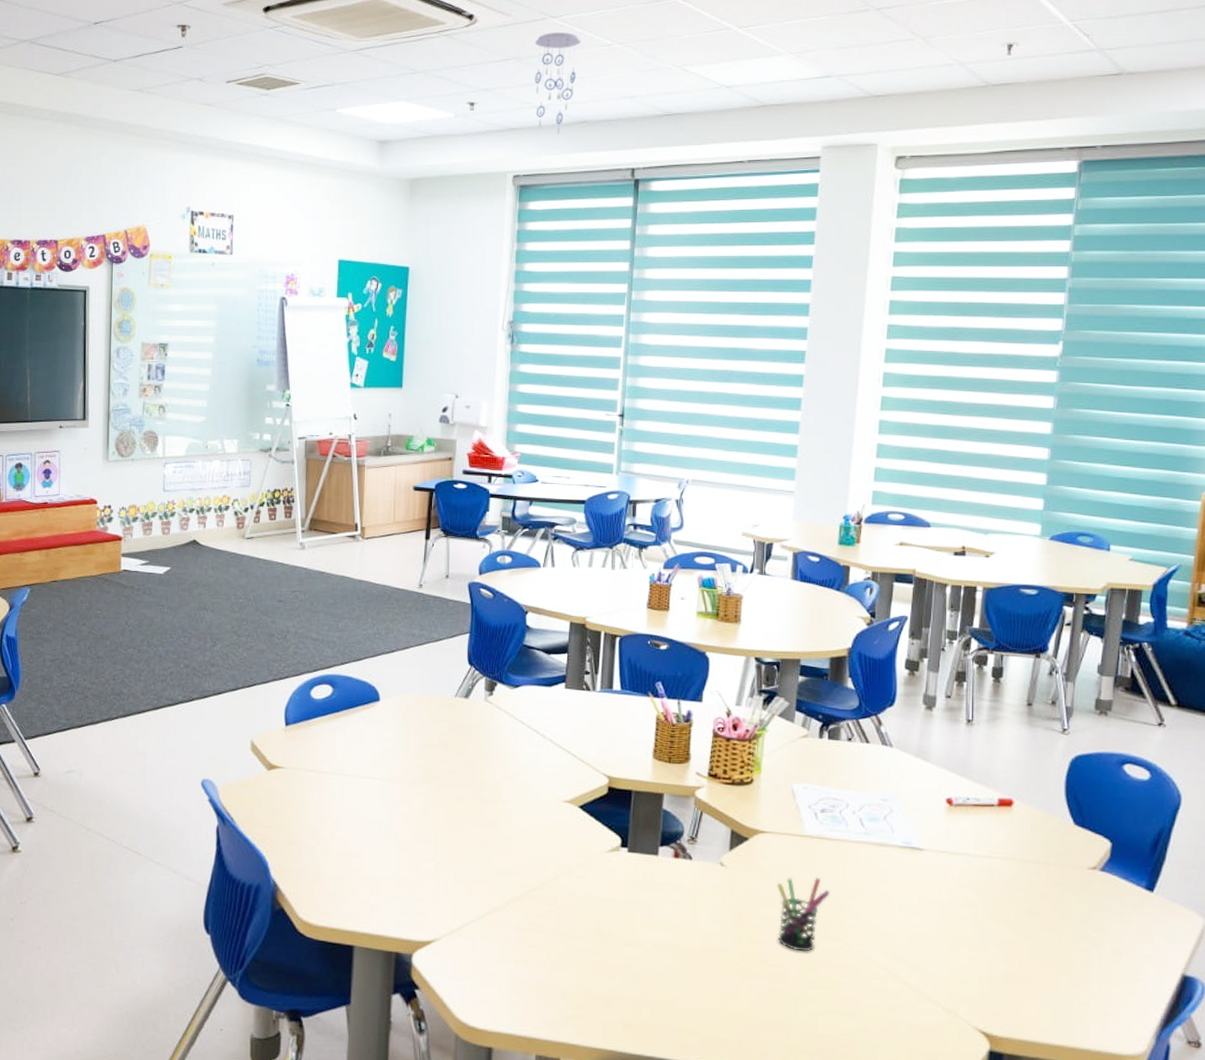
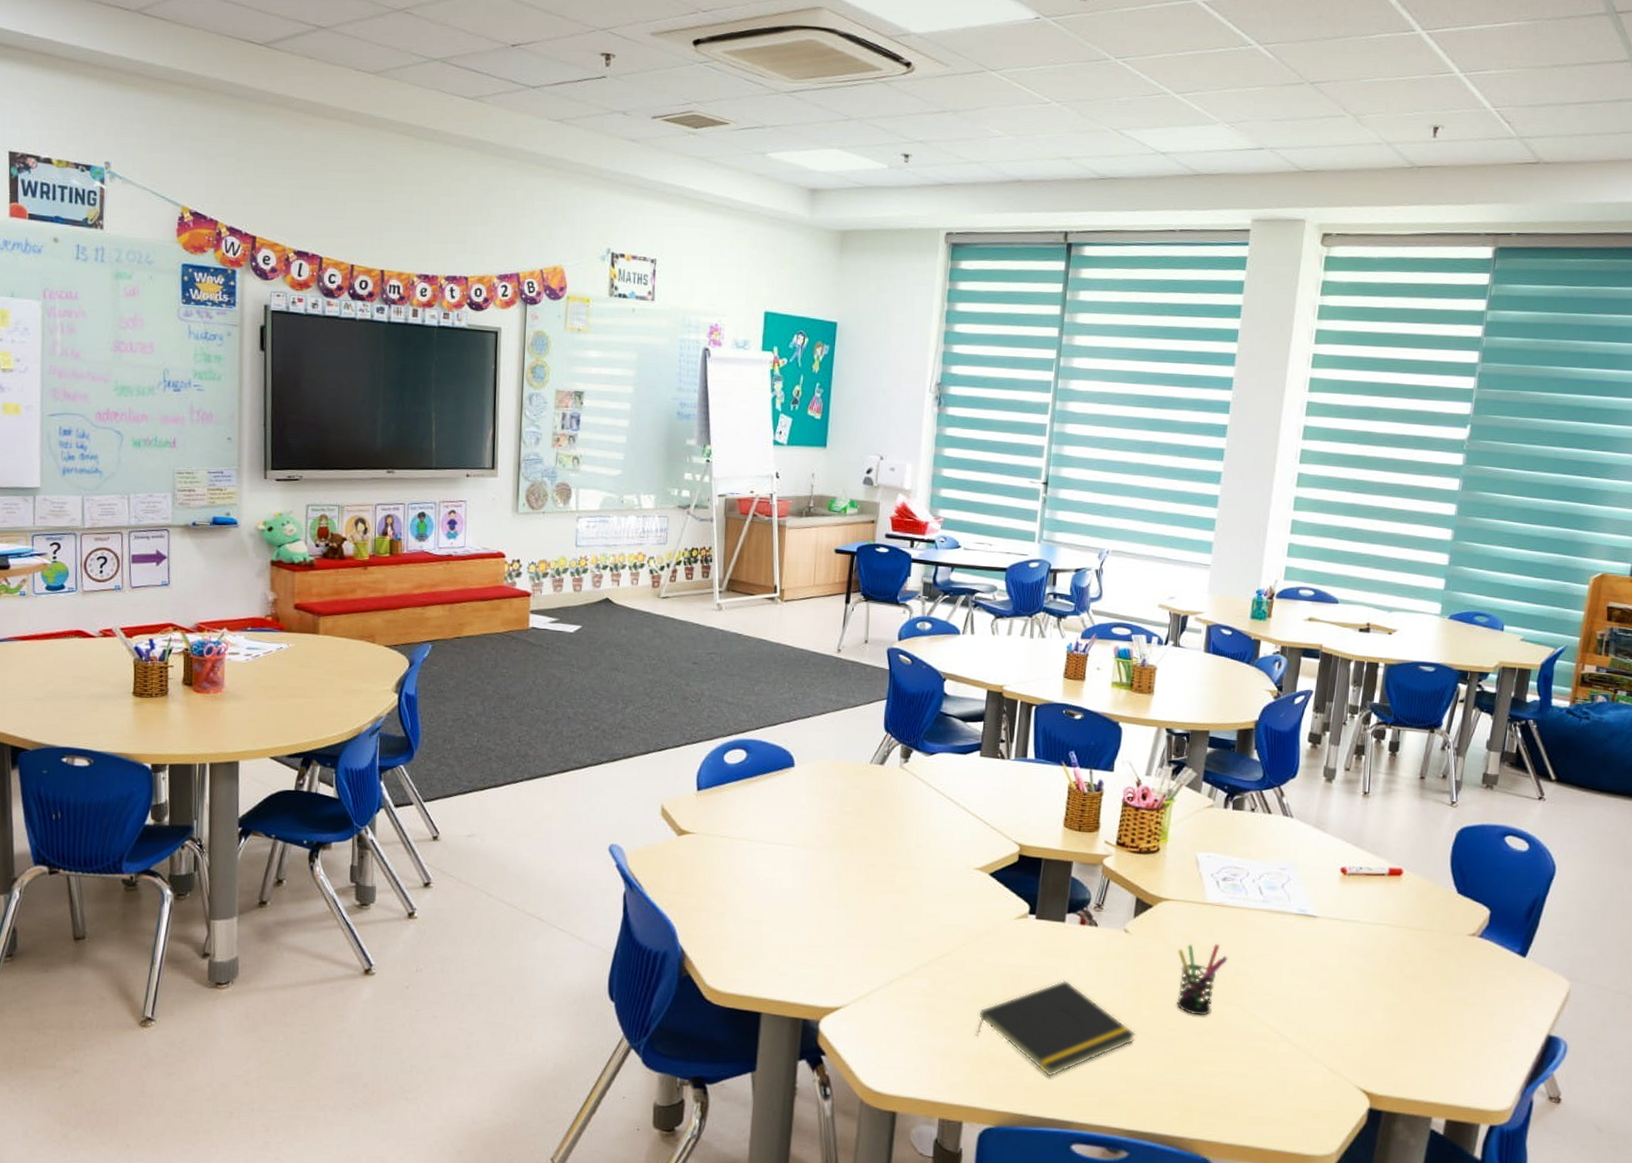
ceiling mobile: present [535,32,581,135] -> none [971,86,1019,193]
notepad: none [570,914,736,1014] -> present [976,980,1135,1077]

